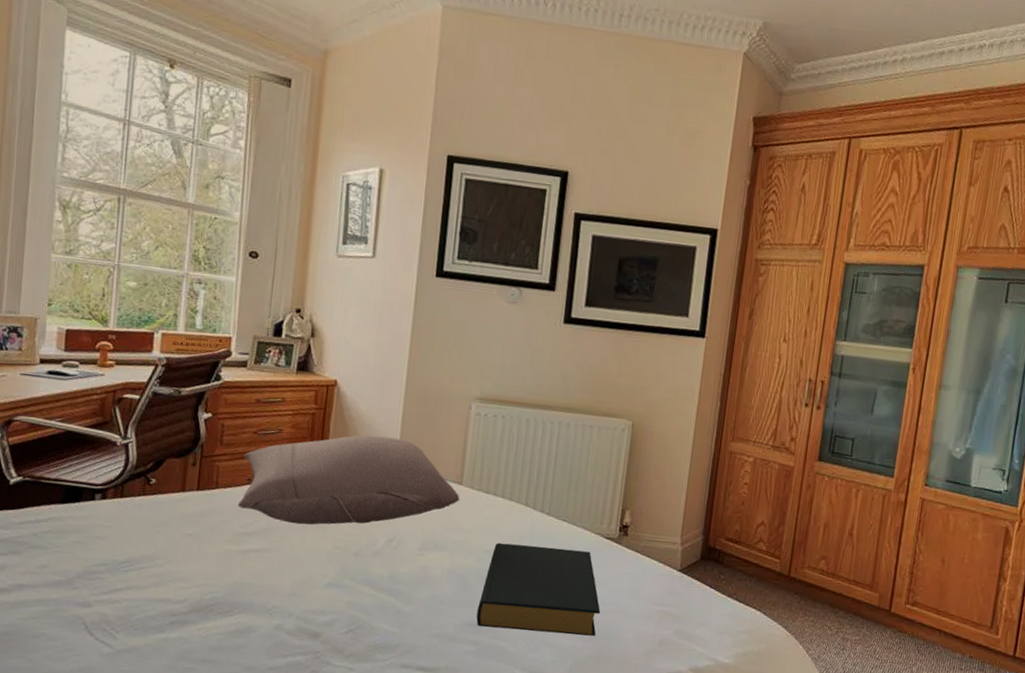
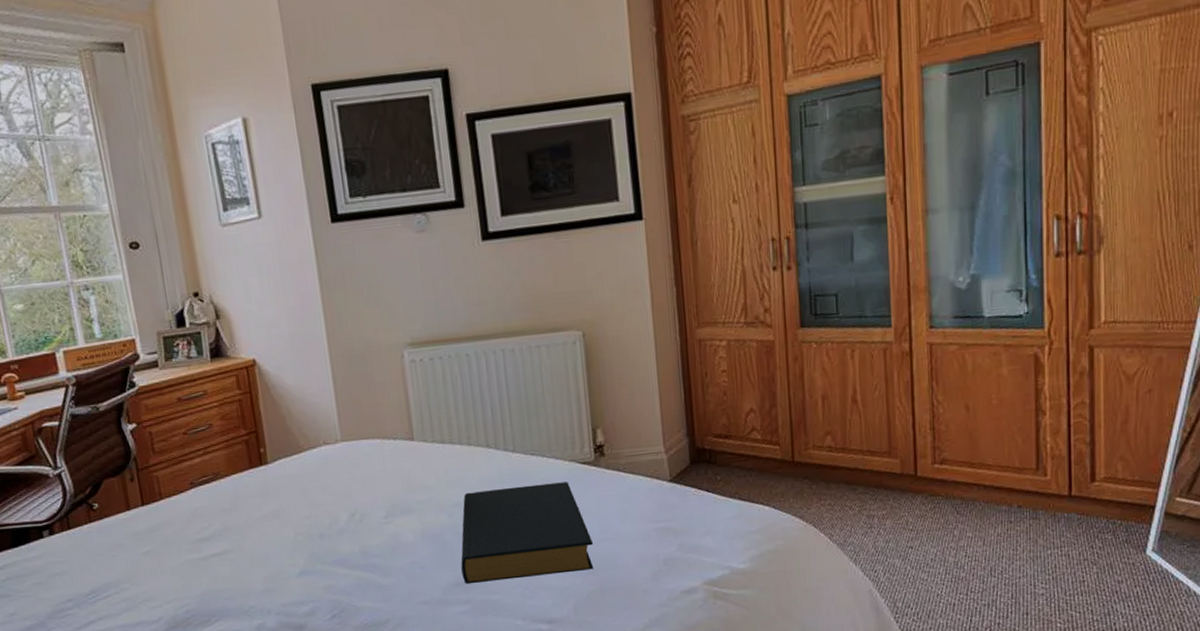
pillow: present [237,435,460,525] -> none [180,406,415,519]

